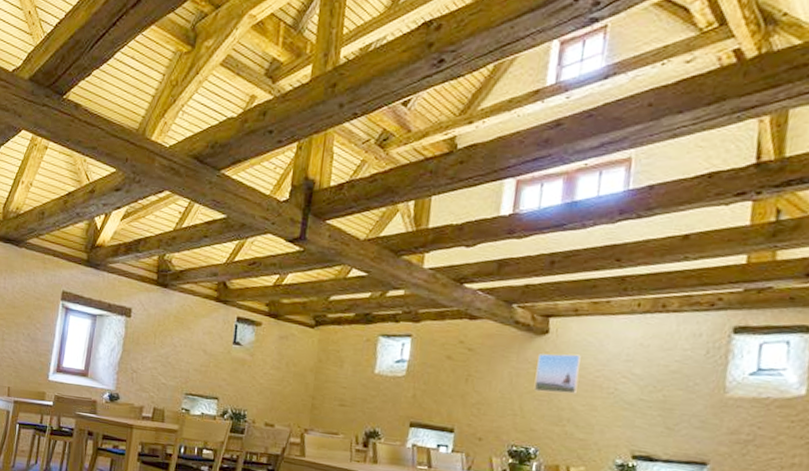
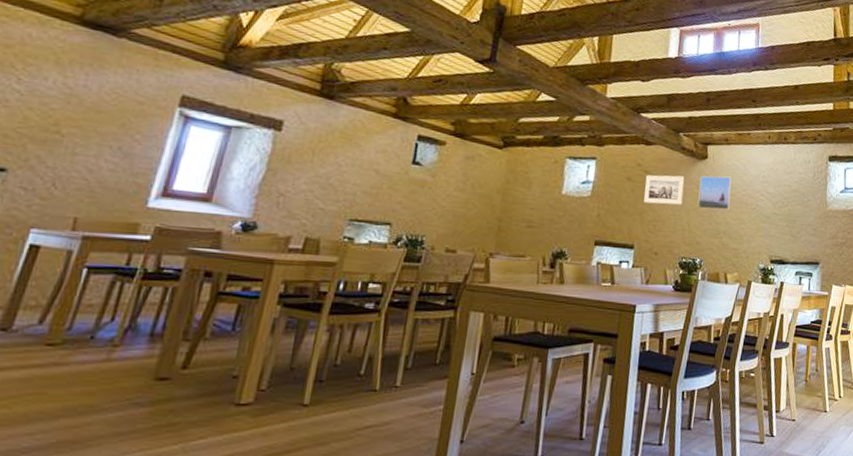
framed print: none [466,353,518,387] -> present [644,175,685,205]

